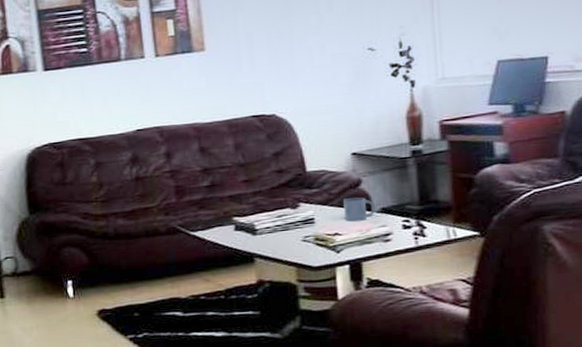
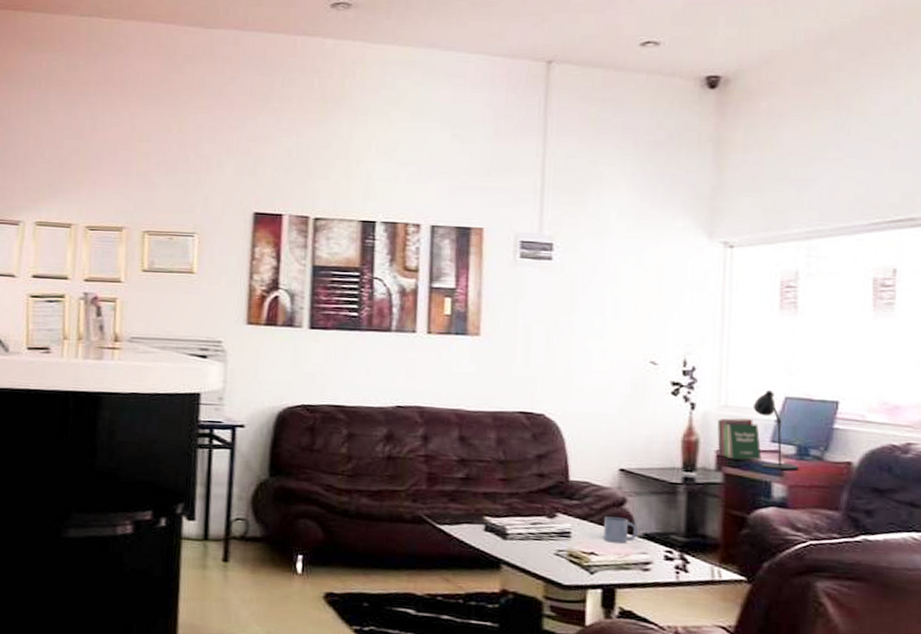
books: none [438,87,482,128] -> present [717,418,762,461]
desk lamp: none [468,57,517,131] -> present [753,391,799,471]

